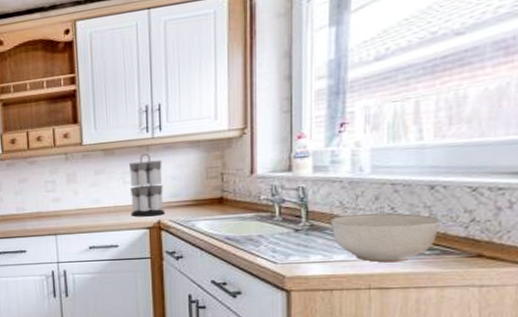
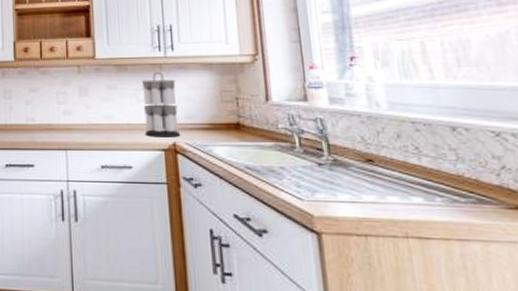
bowl: present [331,213,441,263] -> none [354,151,470,209]

